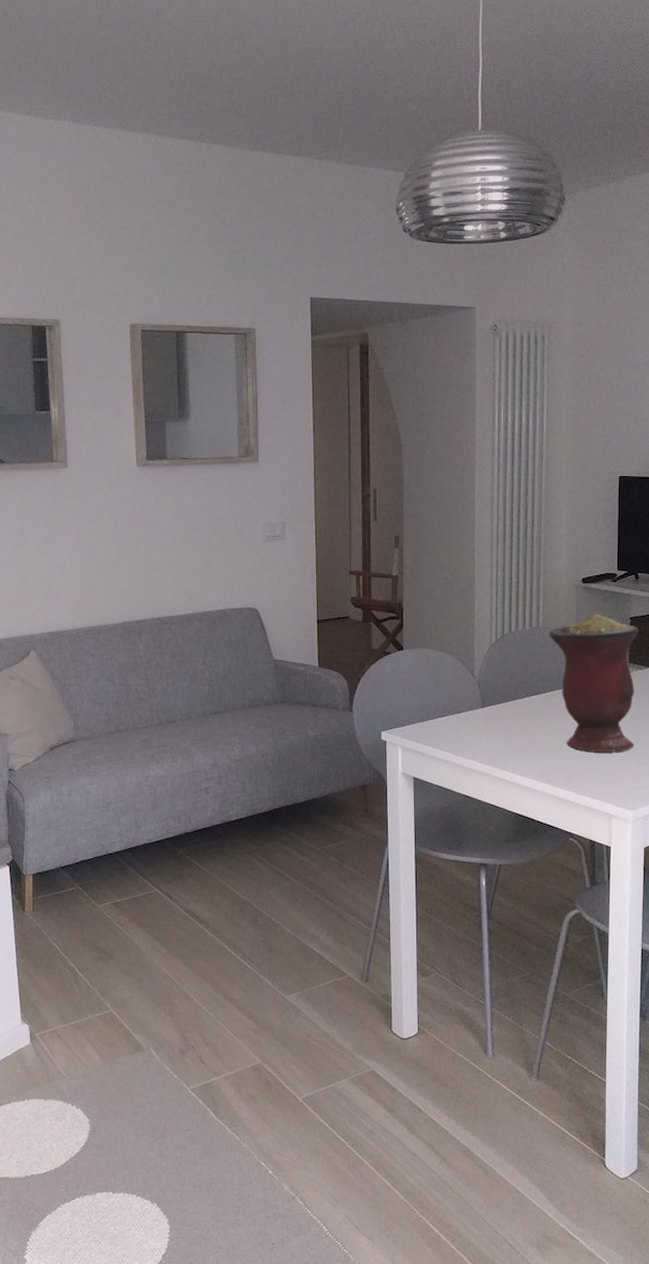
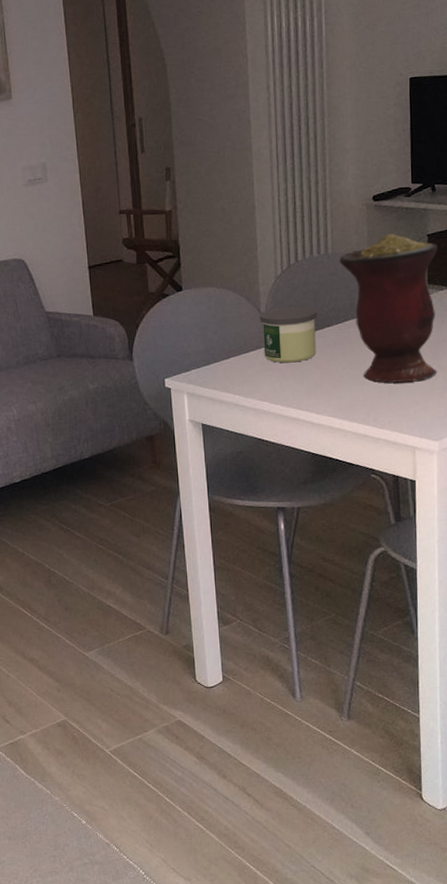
candle: none [473,673,526,726] -> present [260,306,317,363]

